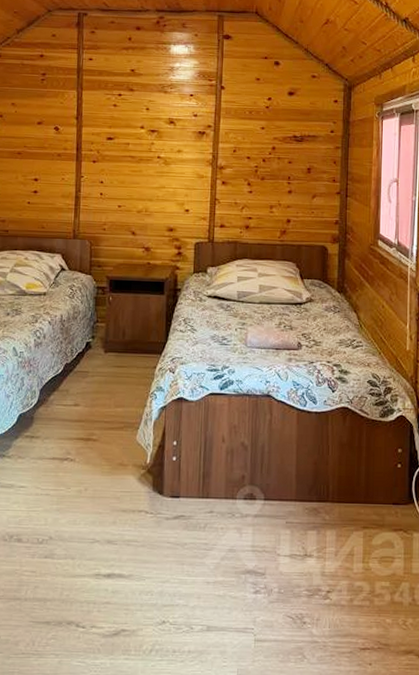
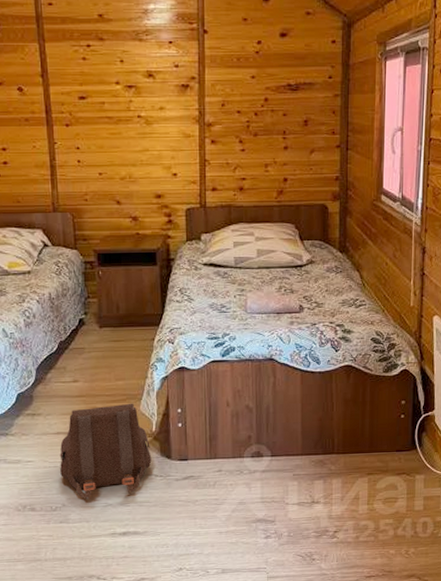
satchel: none [51,431,144,533] -> present [59,403,152,499]

